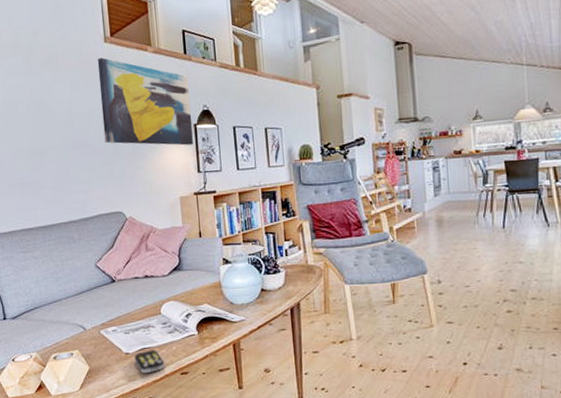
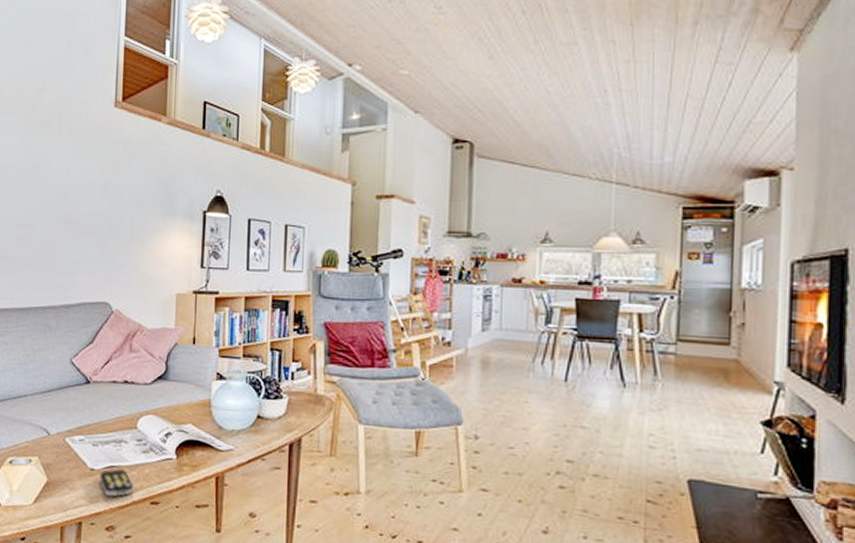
wall art: present [97,57,194,146] -> none [100,124,204,235]

